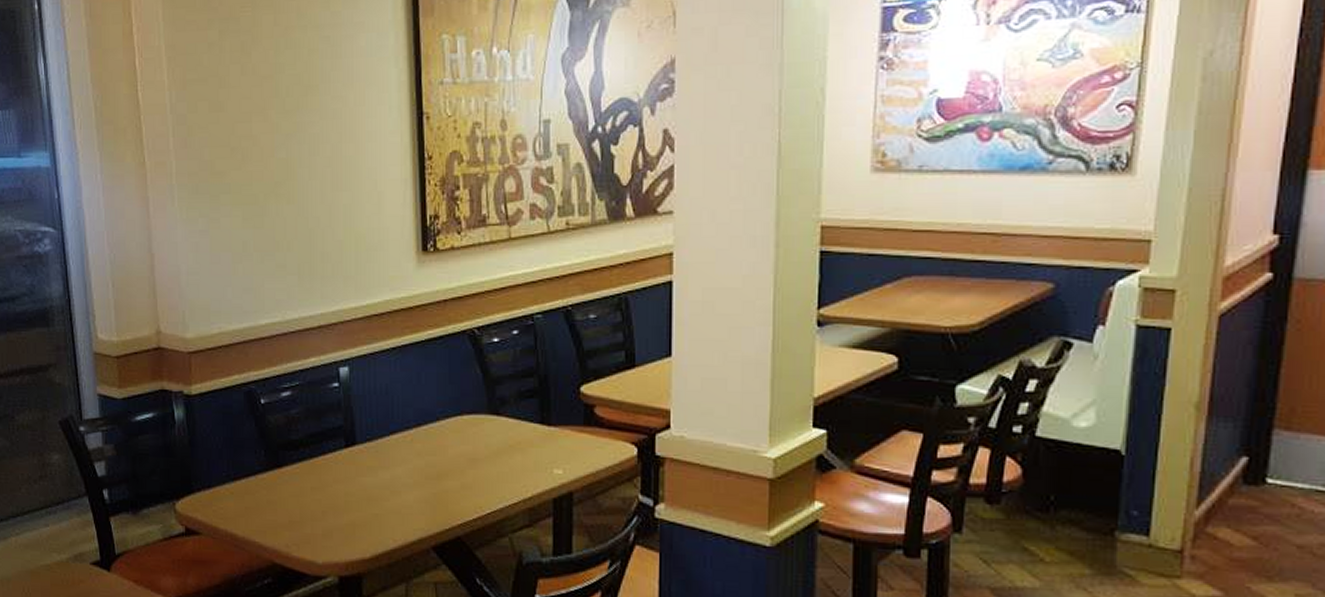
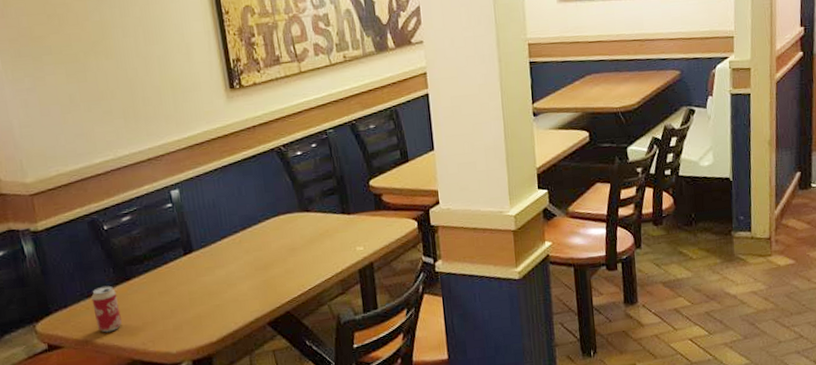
beverage can: none [238,470,266,526] -> present [91,285,122,333]

